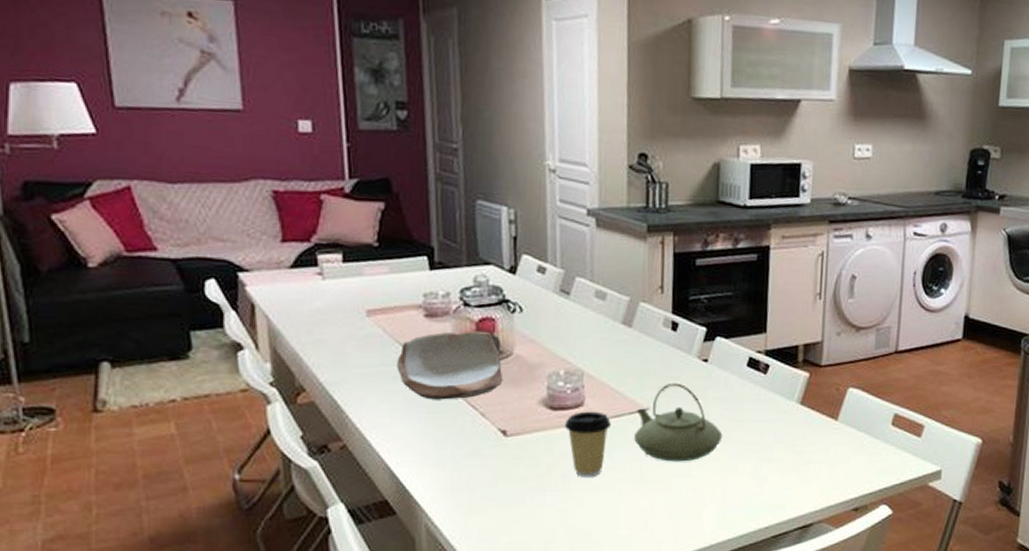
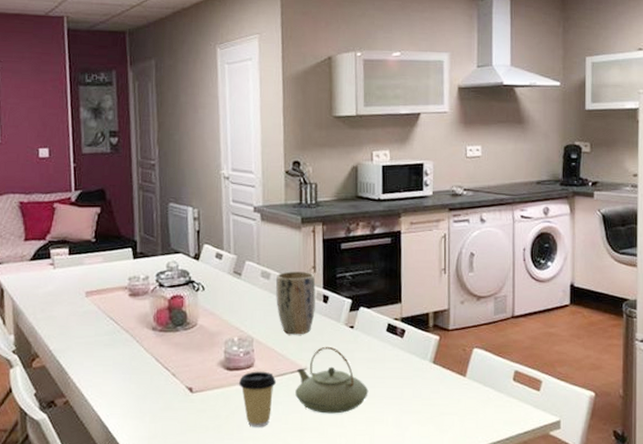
bowl: present [397,330,503,400] -> none [108,306,190,363]
plant pot: none [613,291,663,369] -> present [275,271,316,335]

